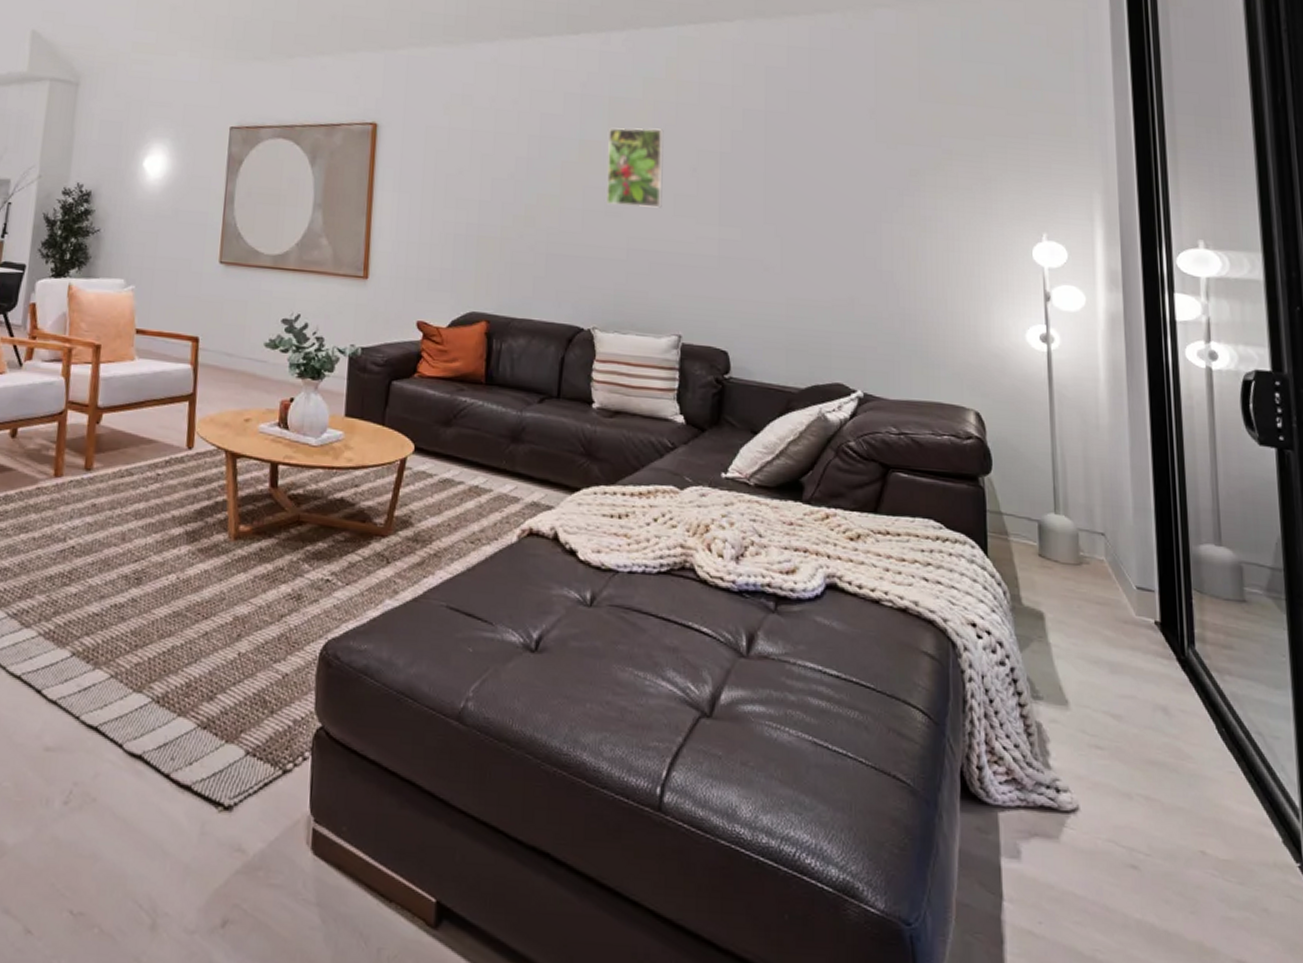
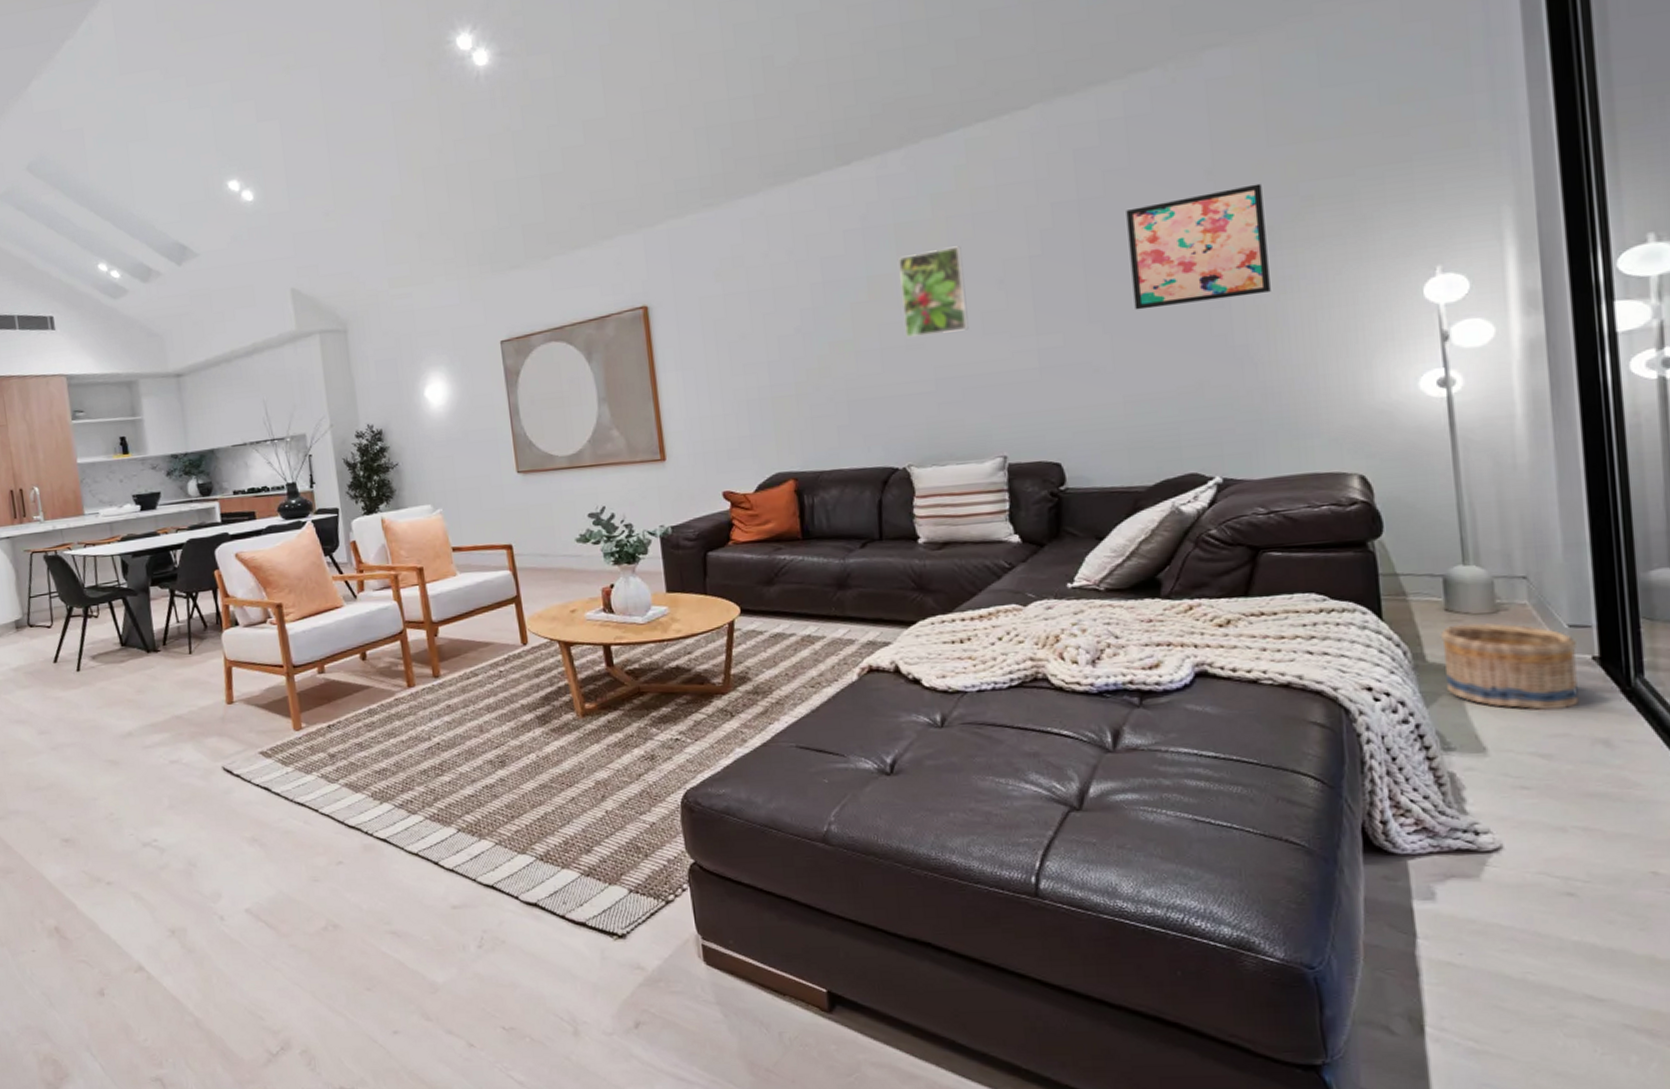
wall art: none [803,128,914,228] -> present [1126,183,1271,310]
basket: none [1034,571,1145,671] -> present [1440,623,1580,710]

